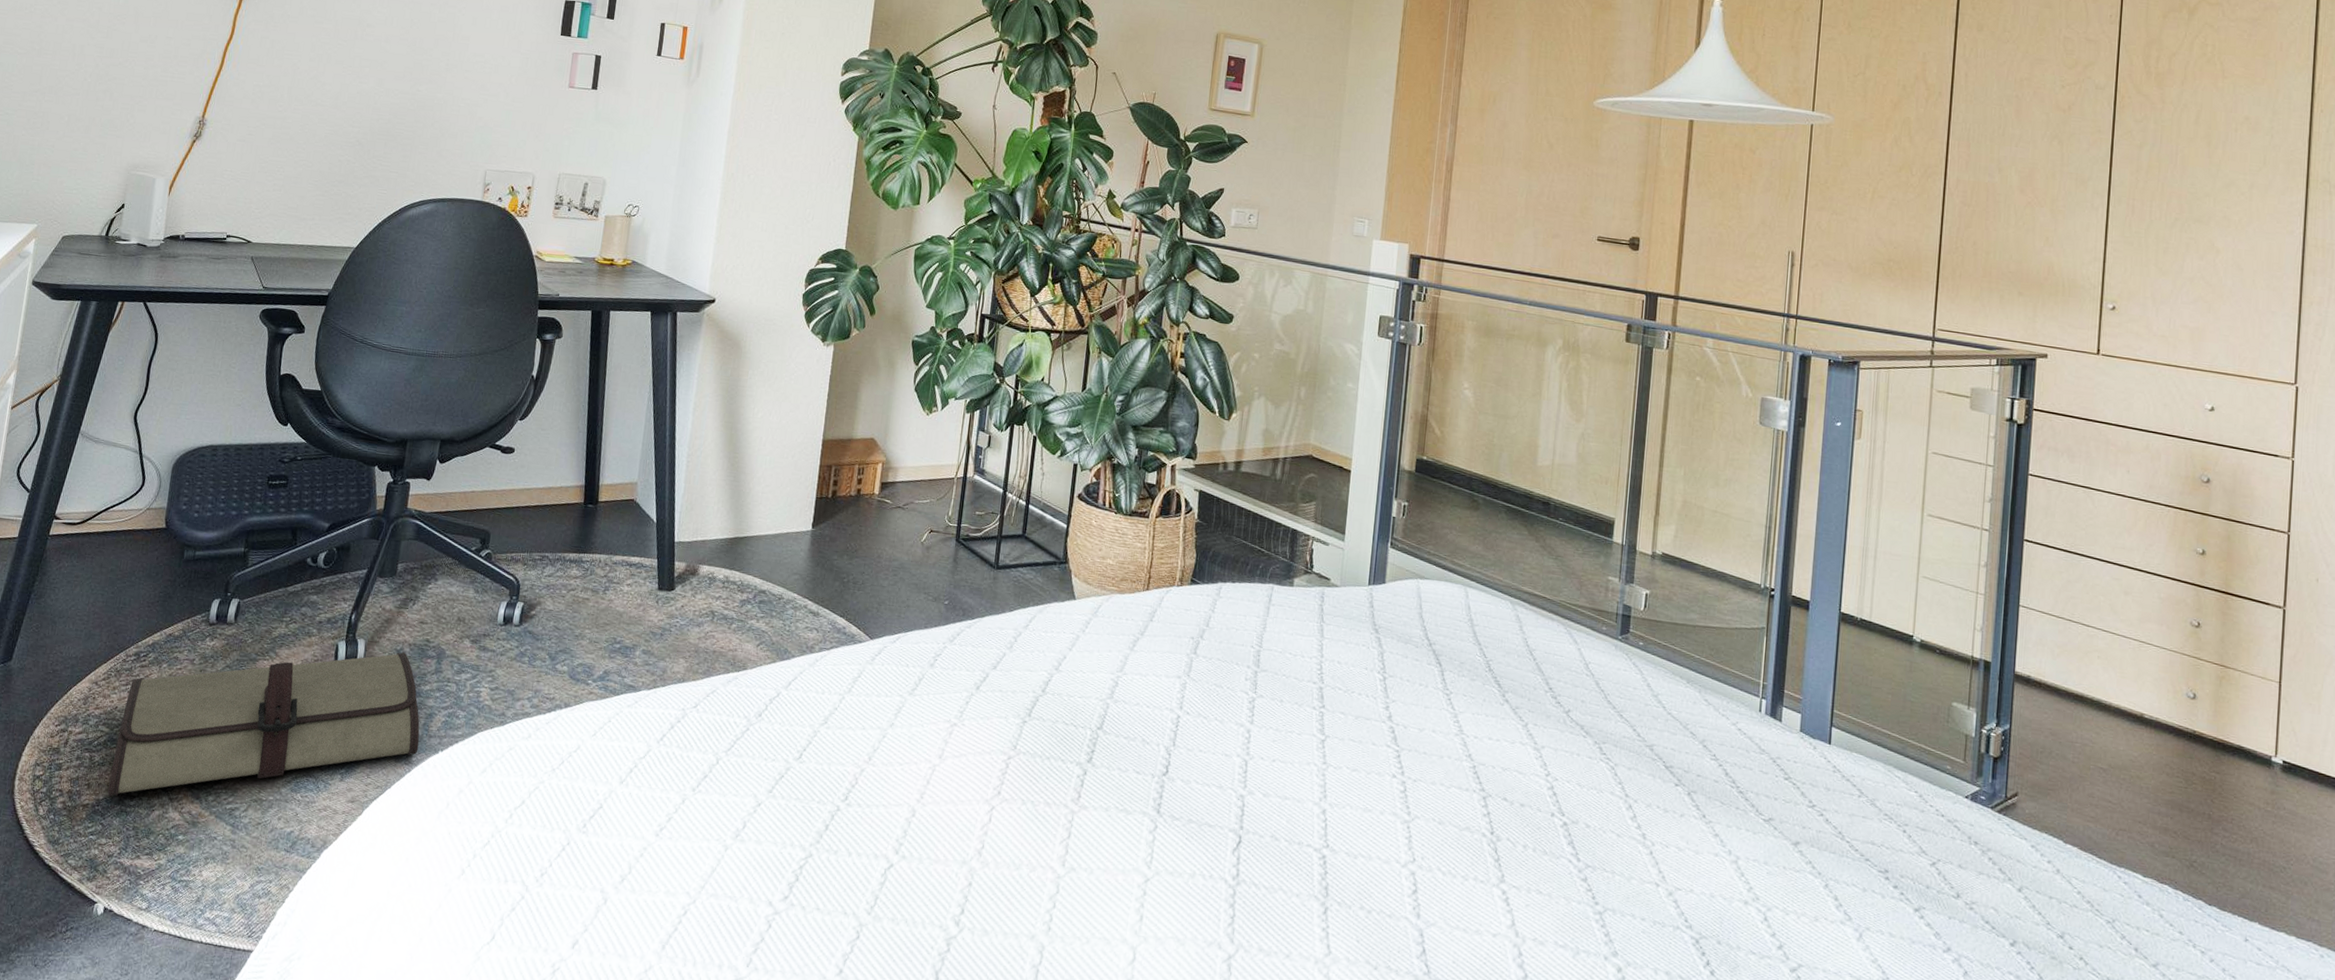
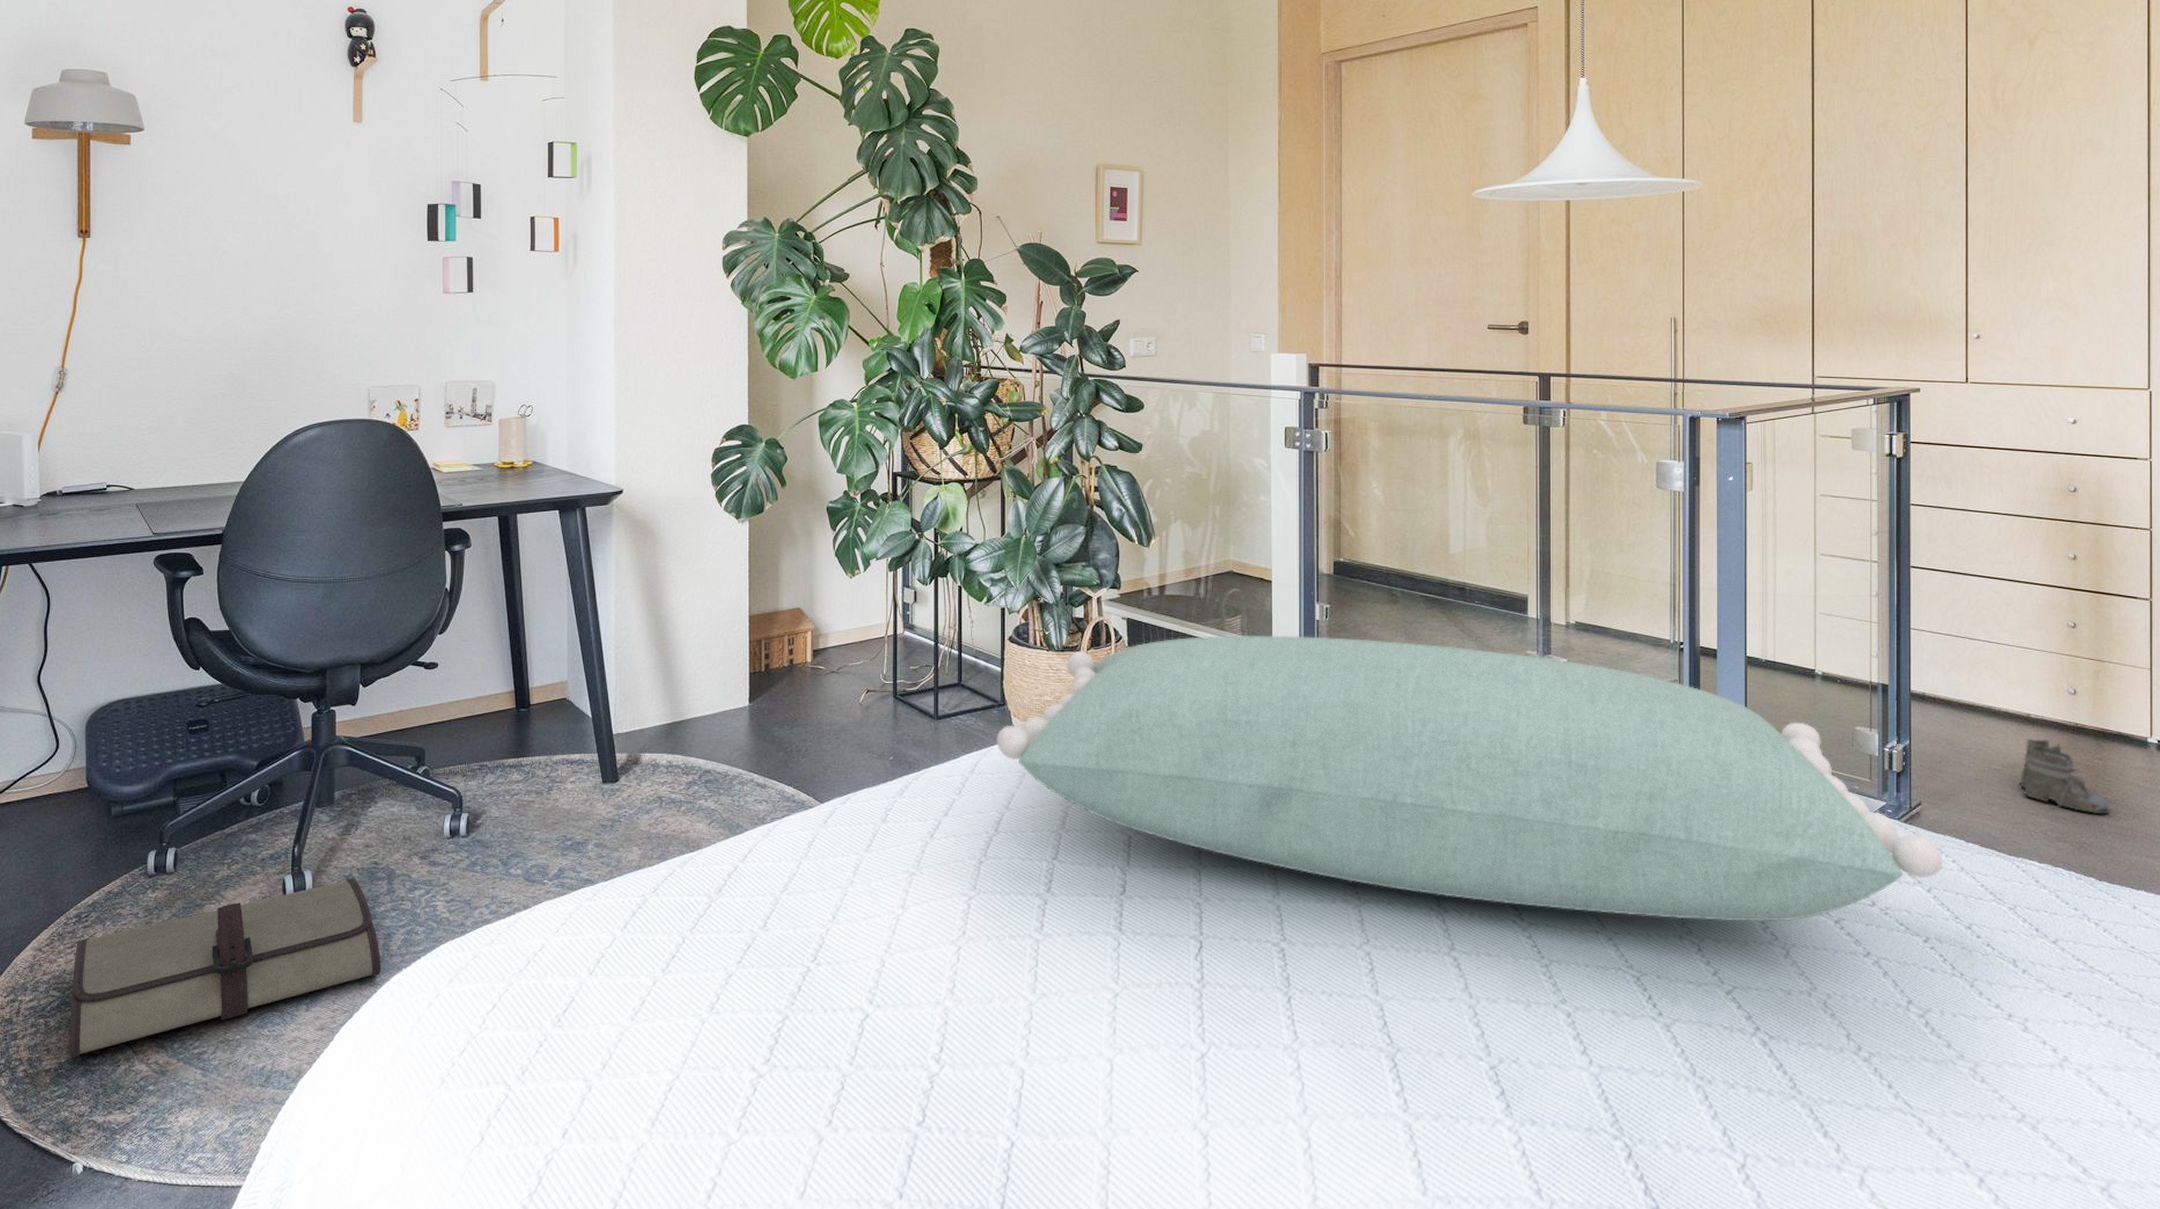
pillow: none [1053,517,2038,902] -> present [995,635,1944,922]
boots: none [2127,739,2226,834] -> present [2019,738,2110,815]

